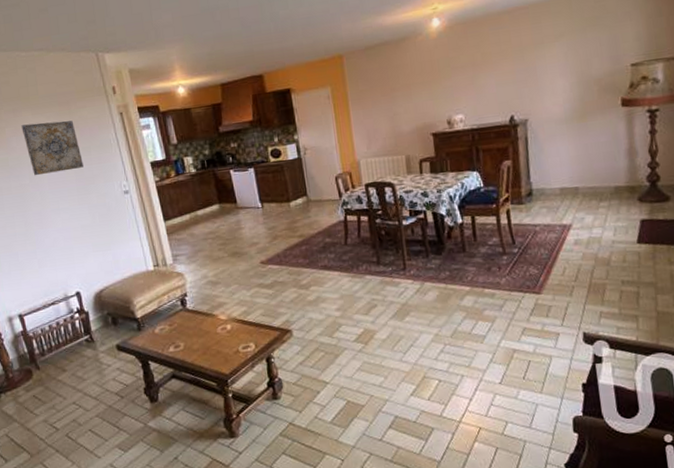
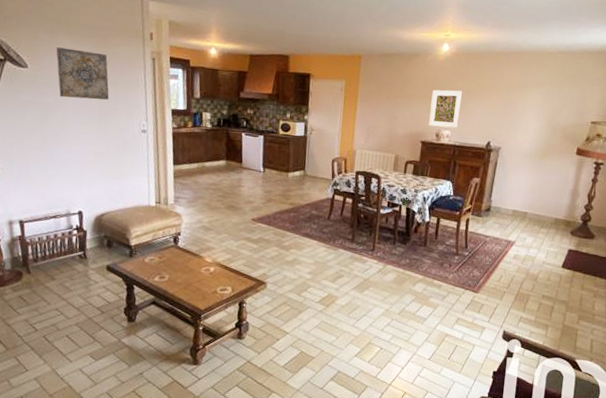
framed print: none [432,65,472,114] -> present [429,89,463,128]

